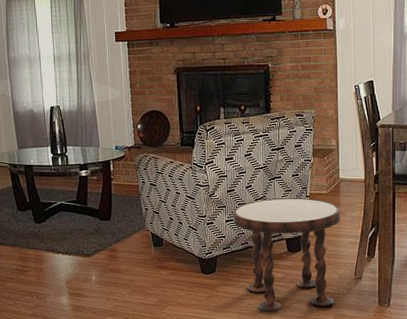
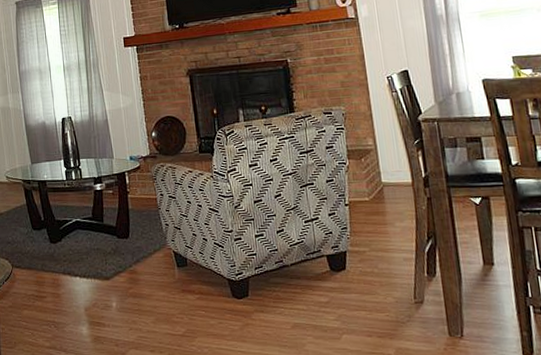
side table: present [233,198,340,312] -> none [262,206,394,345]

